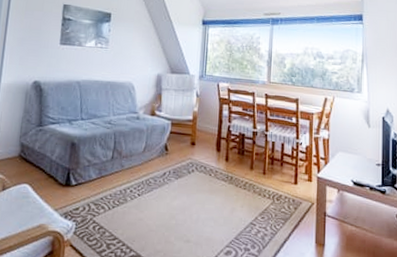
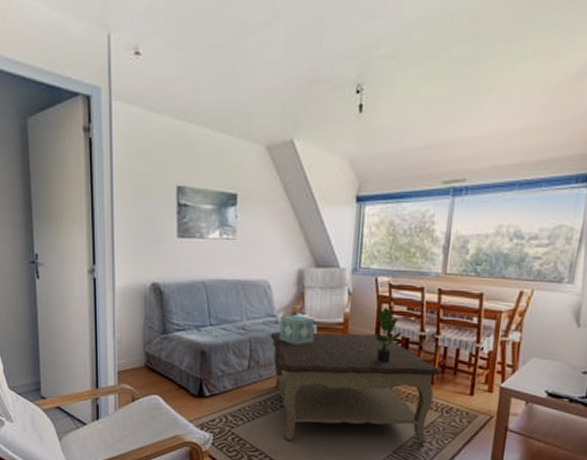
coffee table: none [132,126,271,228] -> present [270,332,441,442]
decorative box: none [140,112,169,139] -> present [280,315,315,345]
potted plant: none [216,108,239,155] -> present [373,308,402,363]

